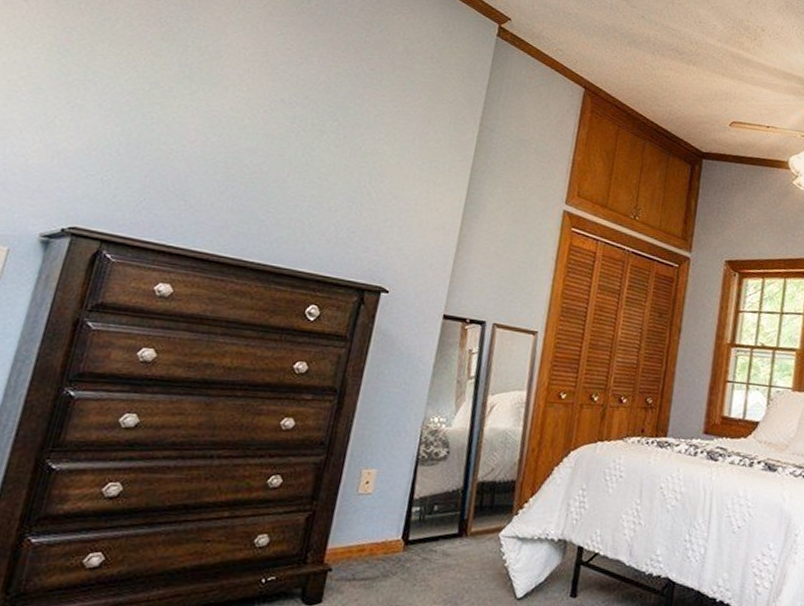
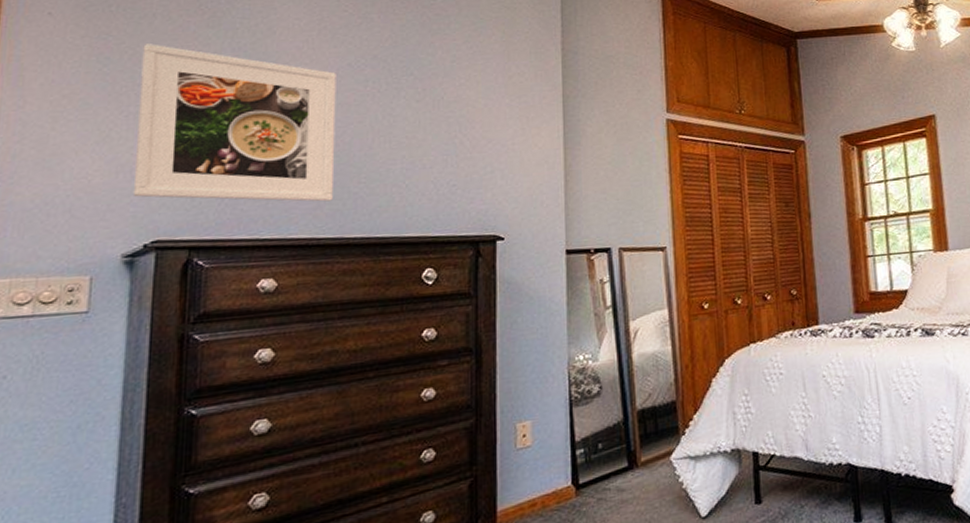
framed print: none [62,44,269,224] -> present [132,44,336,202]

